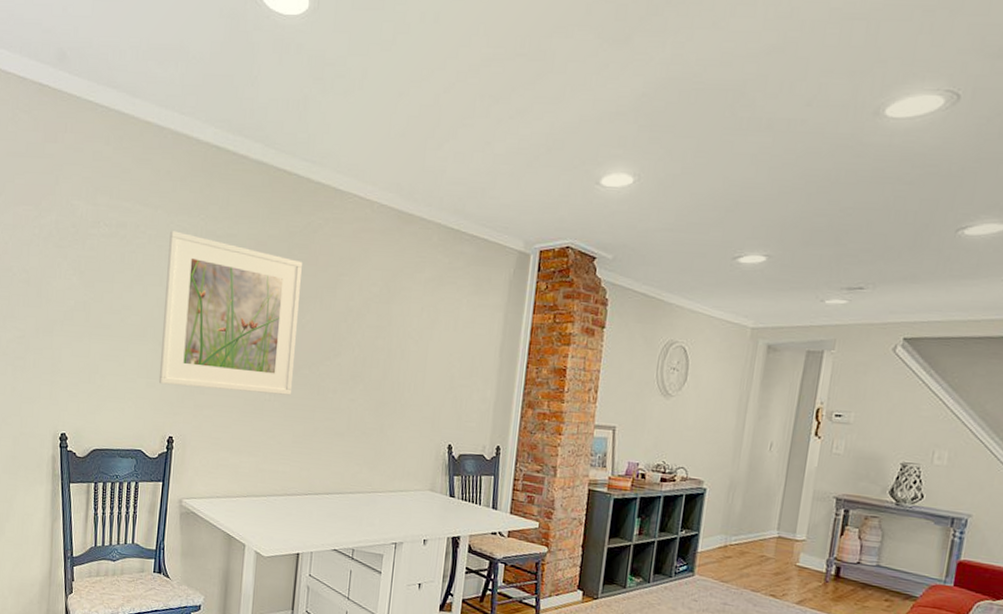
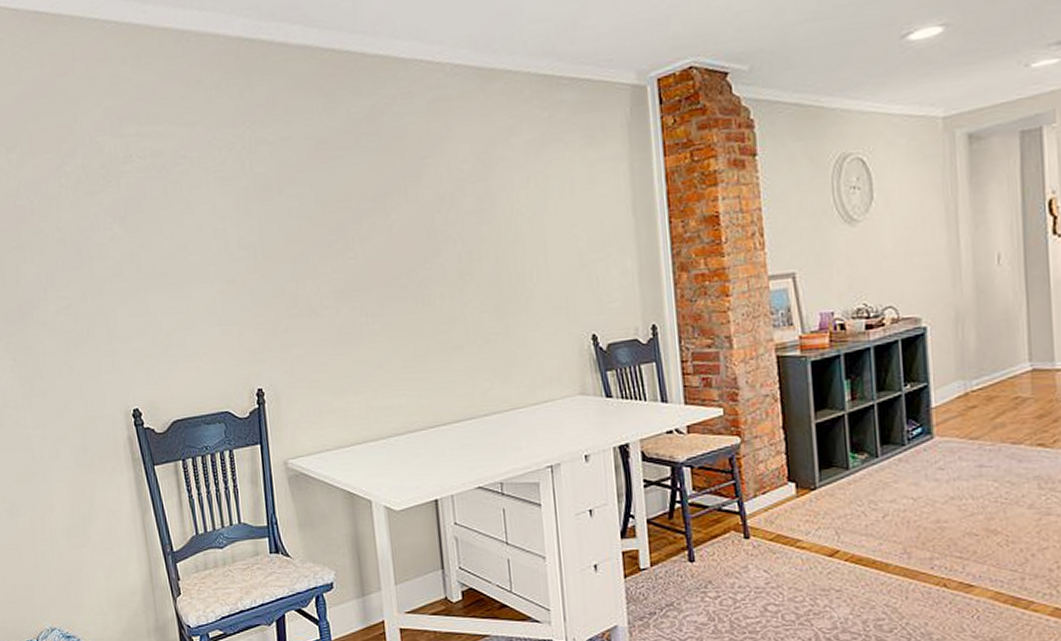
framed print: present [158,231,302,396] -> none [214,147,391,330]

